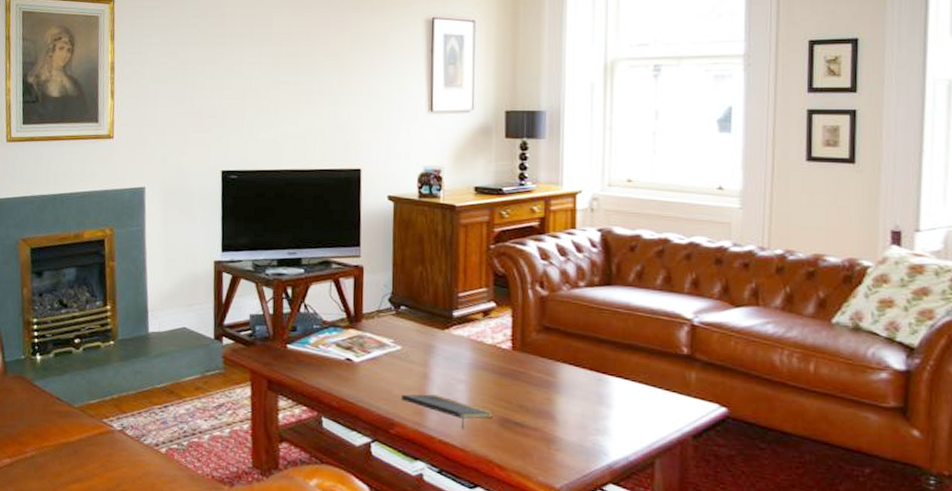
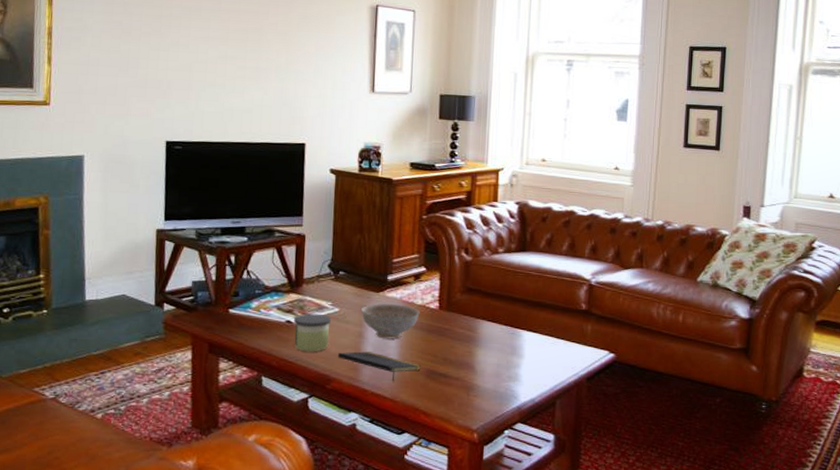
candle: none [353,351,393,393] -> present [293,313,331,352]
decorative bowl: none [425,342,491,382] -> present [361,304,420,339]

